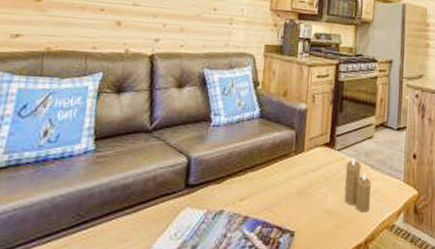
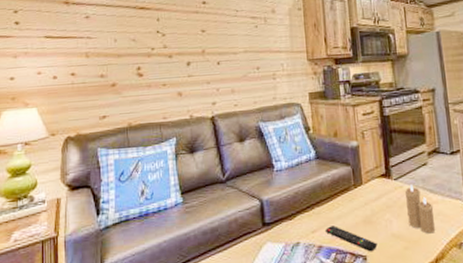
remote control: none [255,195,308,228] -> present [326,226,378,252]

